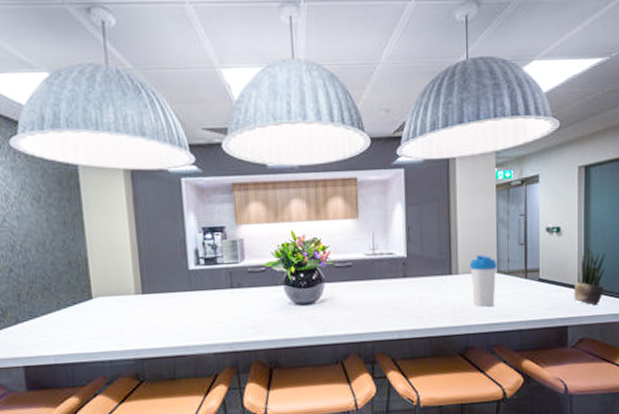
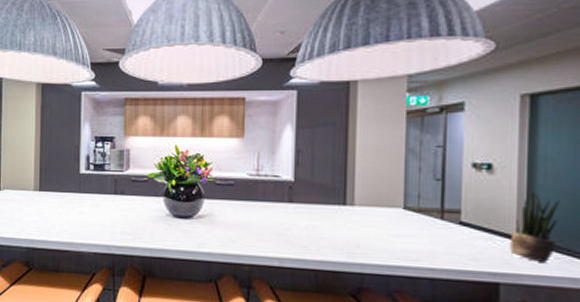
water bottle: present [470,254,497,307] -> none [369,186,404,246]

